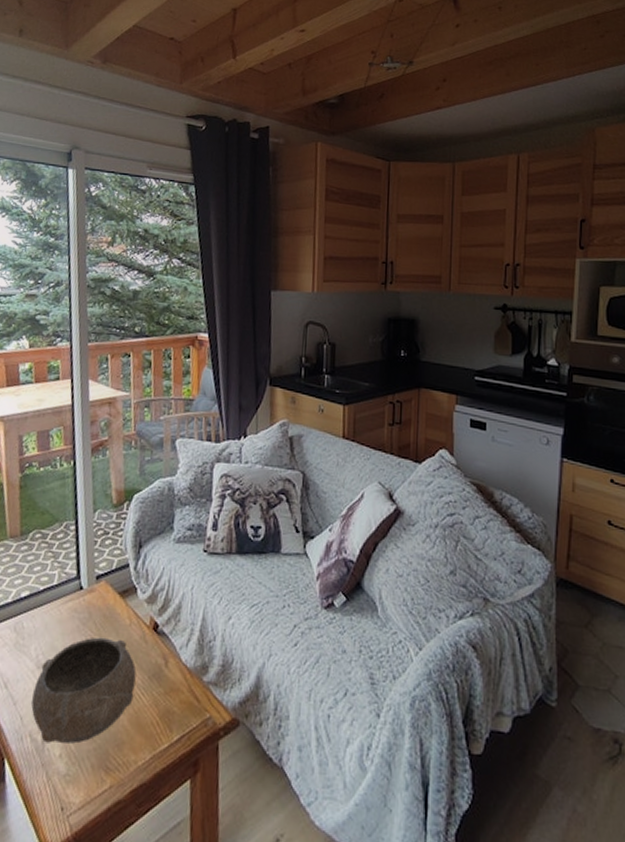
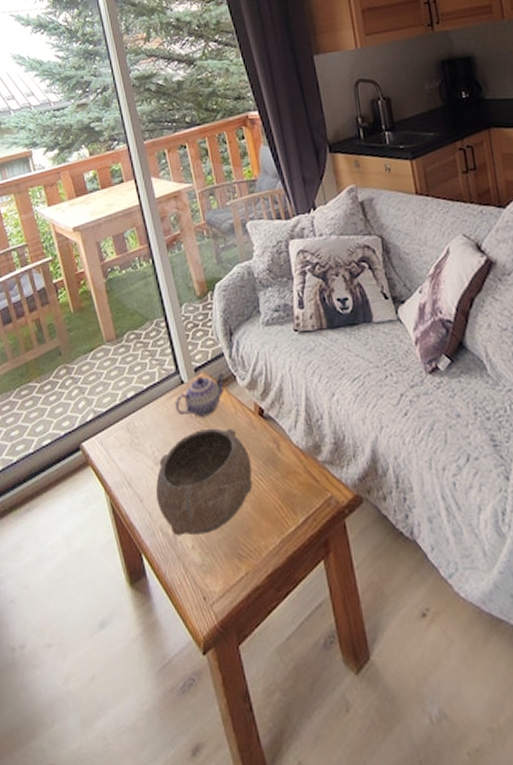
teapot: none [69,582,127,625] -> present [176,371,225,417]

